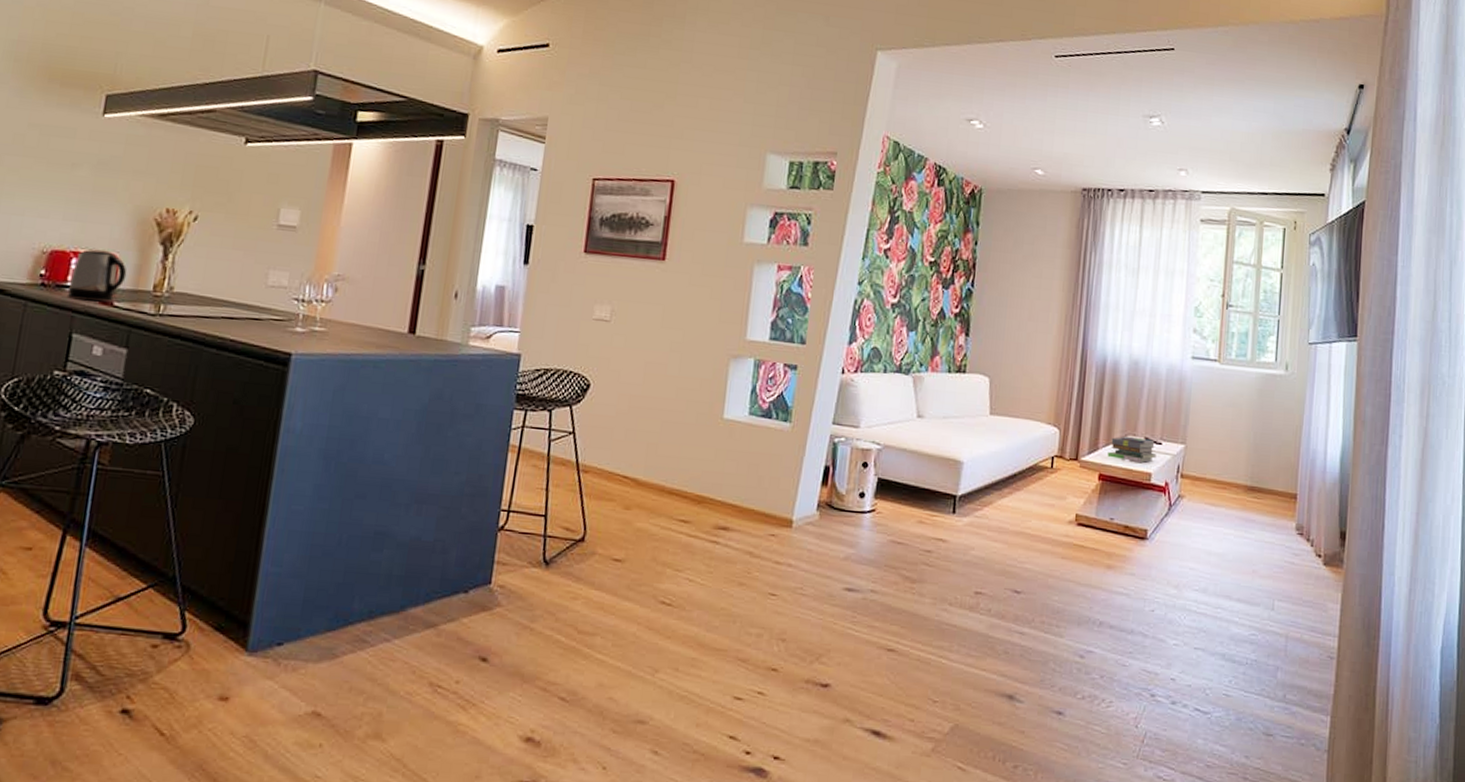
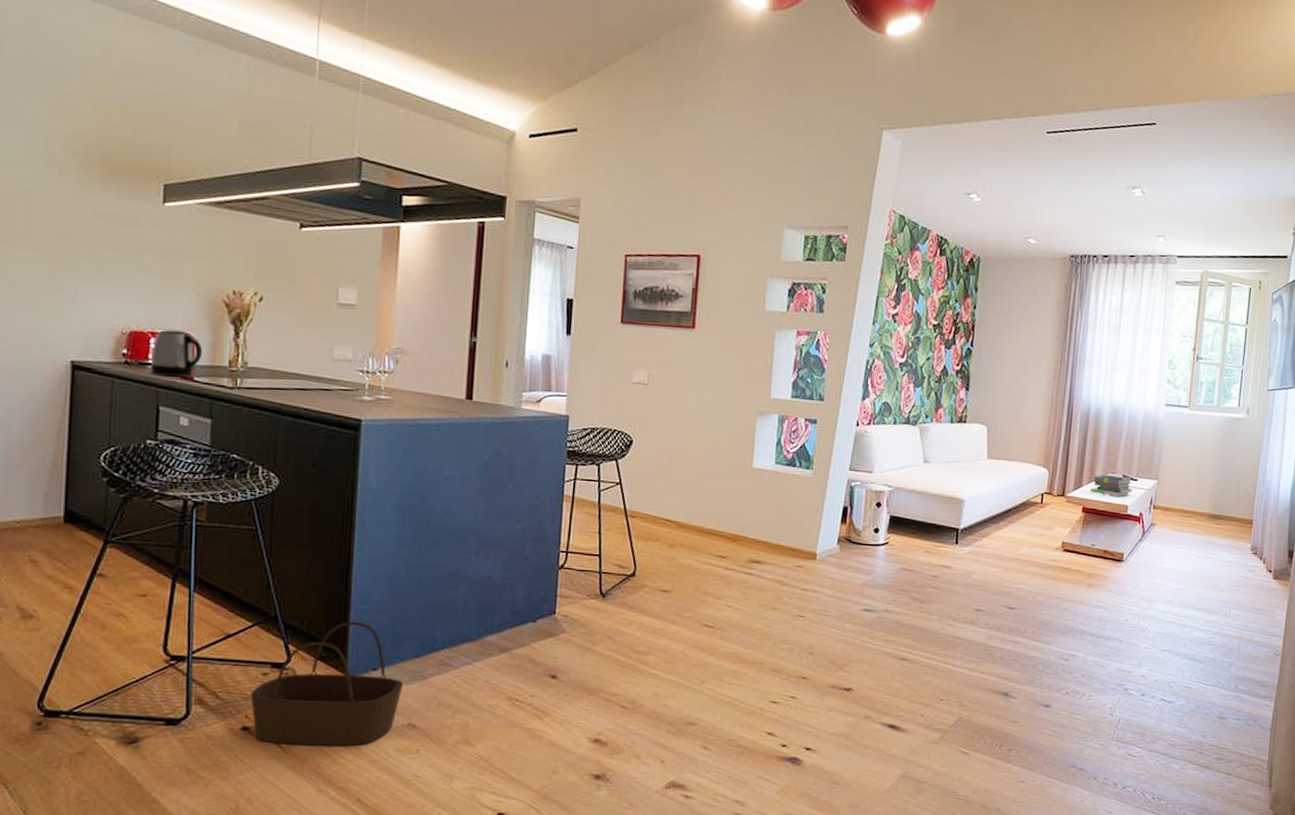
basket: none [135,586,311,737] -> present [250,622,403,746]

